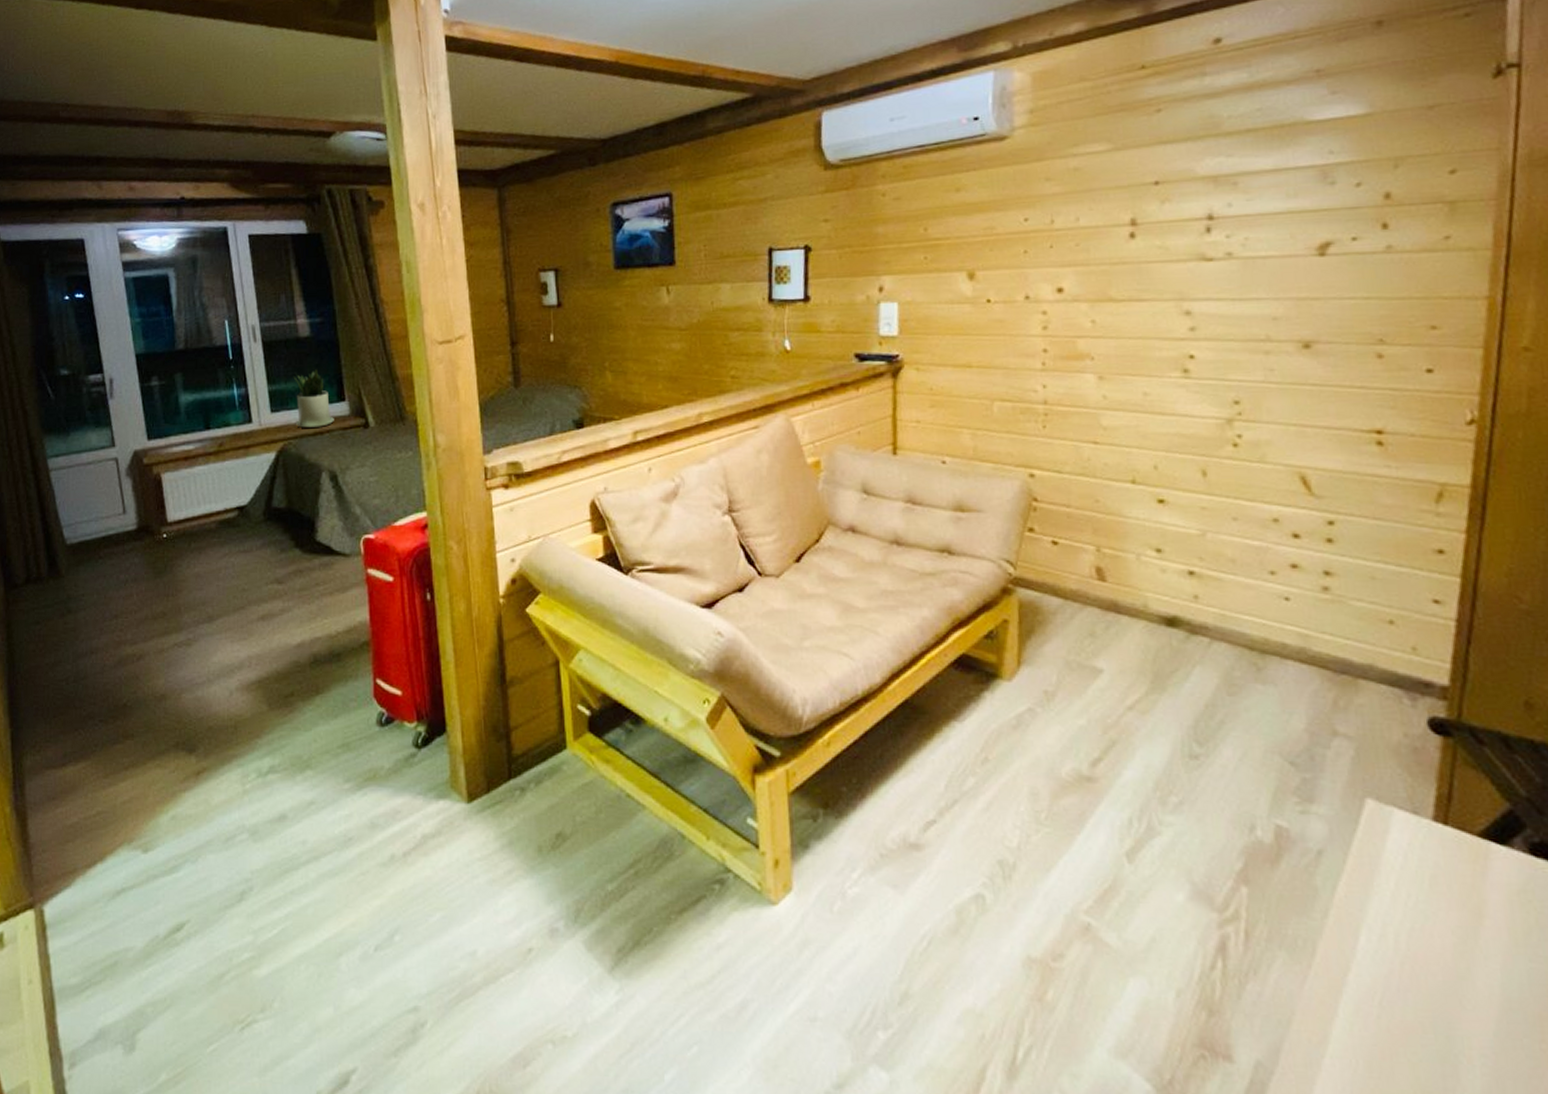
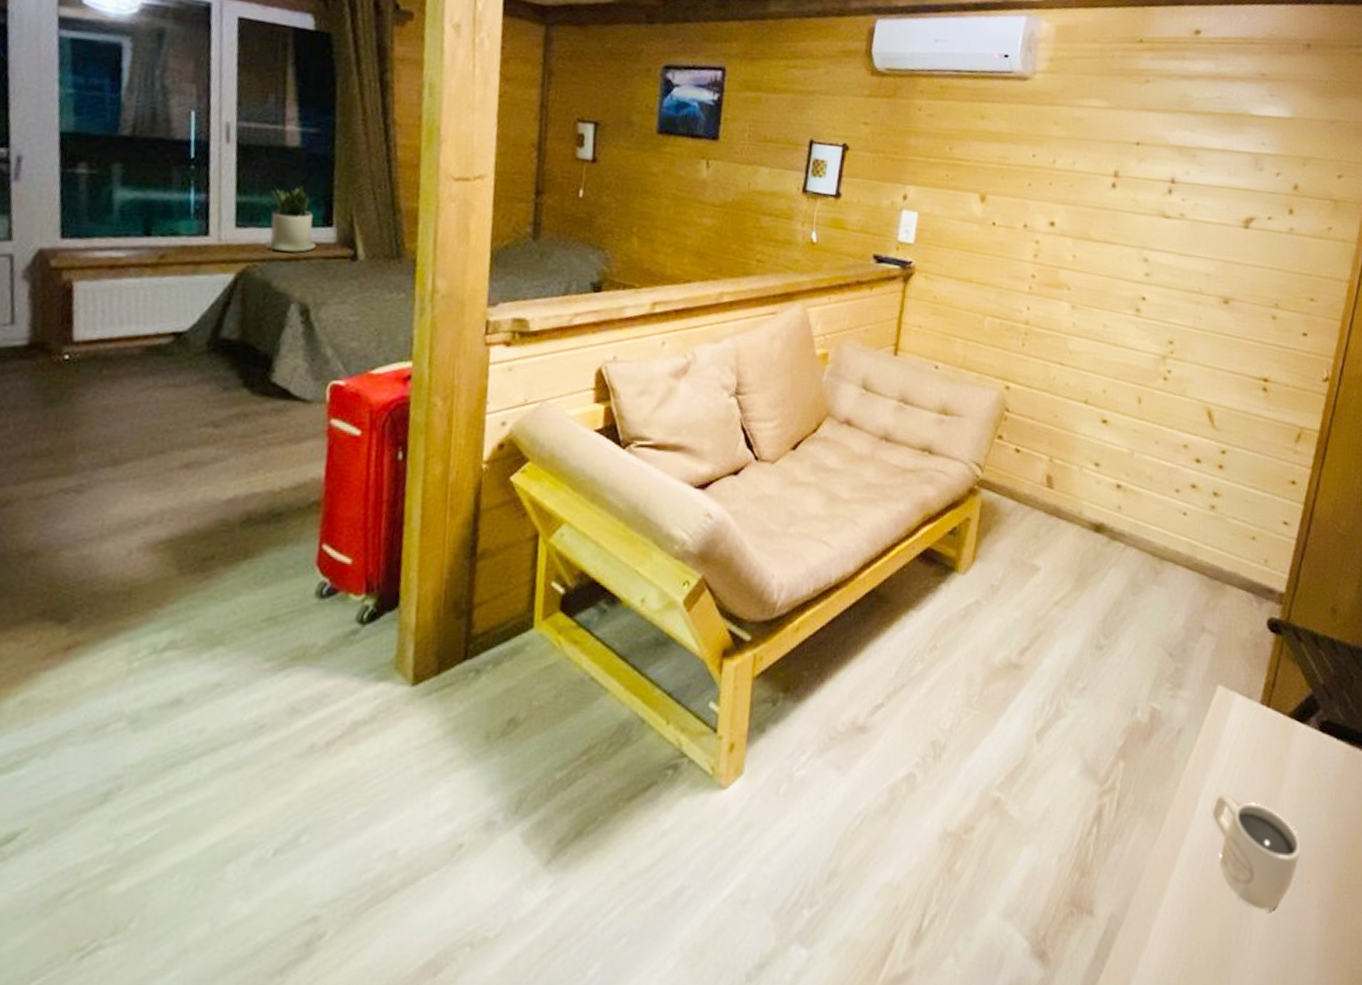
mug: none [1382,929,1524,1073] -> present [1213,794,1301,911]

